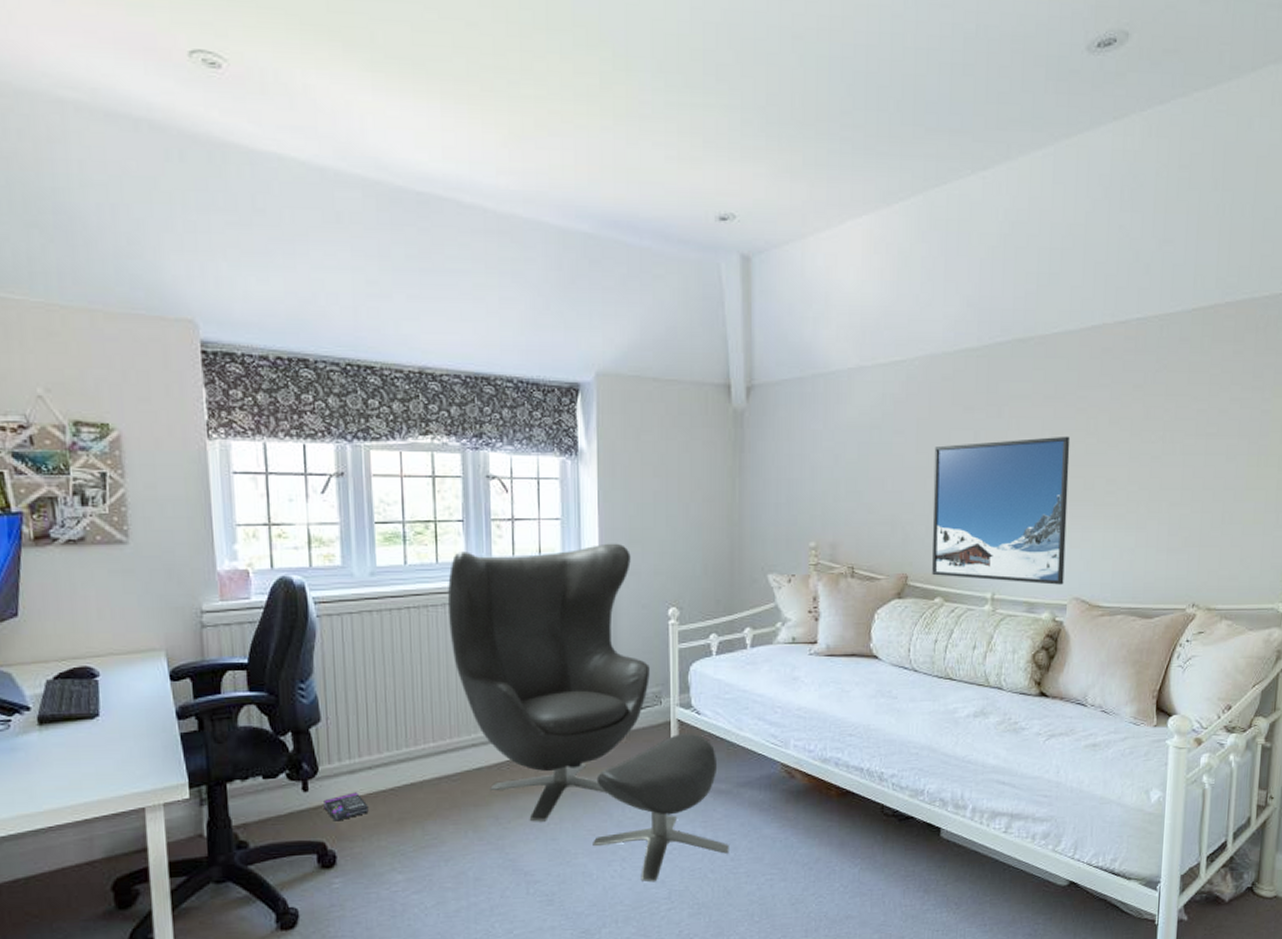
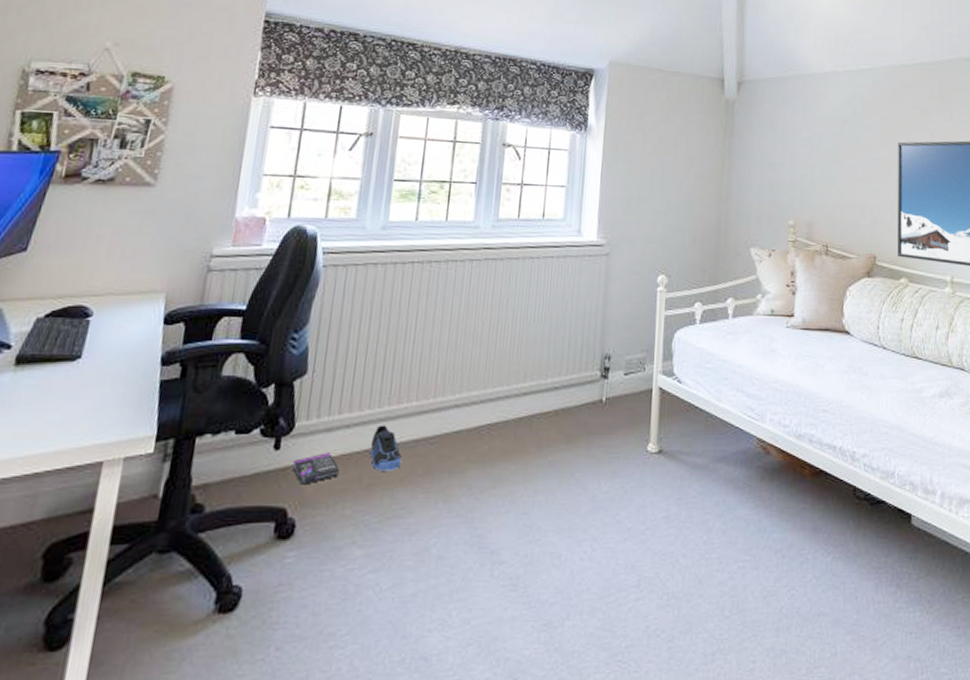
sneaker: none [394,765,427,807] -> present [370,425,401,471]
ottoman: present [448,543,729,883] -> none [448,211,703,567]

